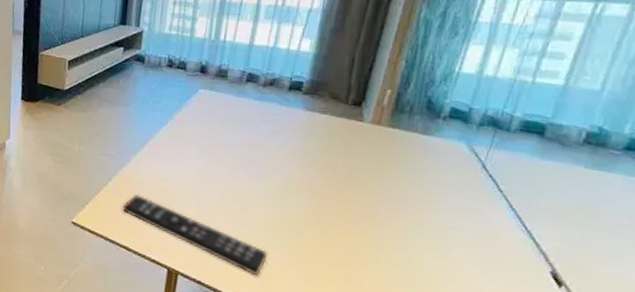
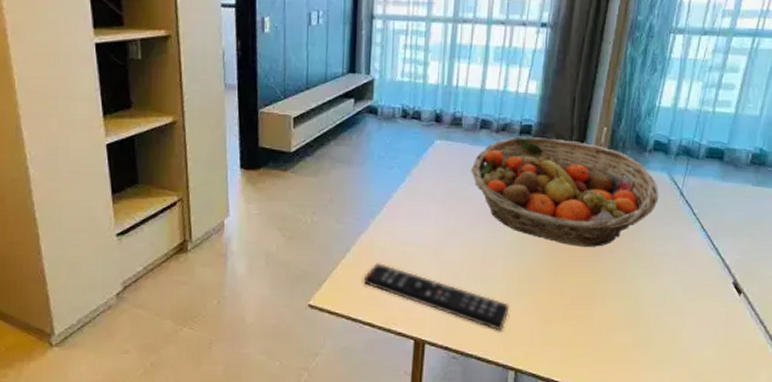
fruit basket: none [234,92,454,210] -> present [471,136,659,247]

